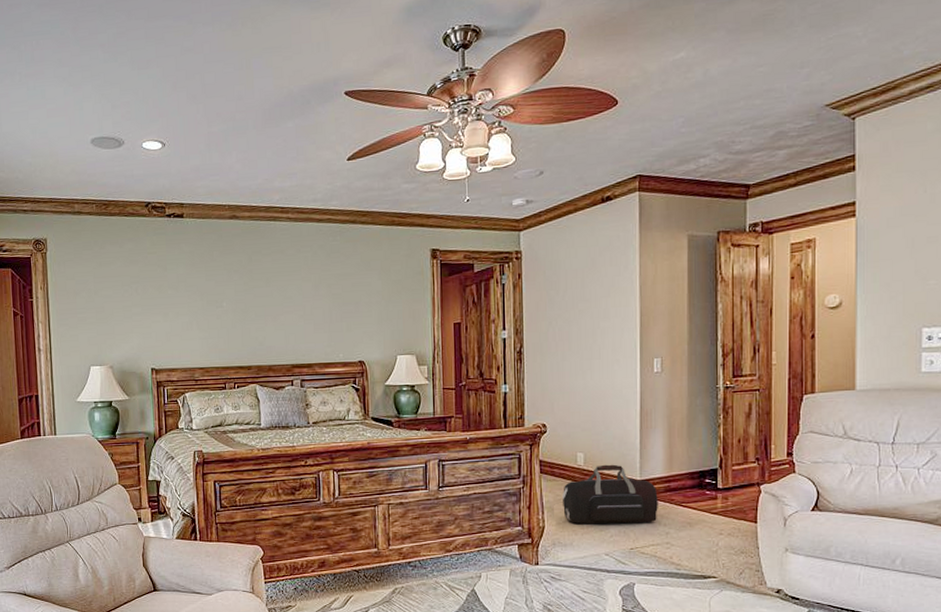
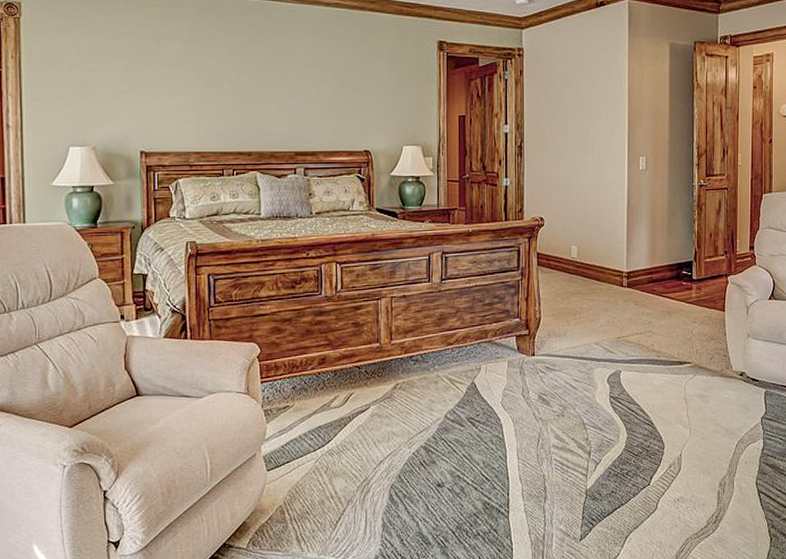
duffel bag: present [563,464,658,525] -> none [558,257,642,315]

